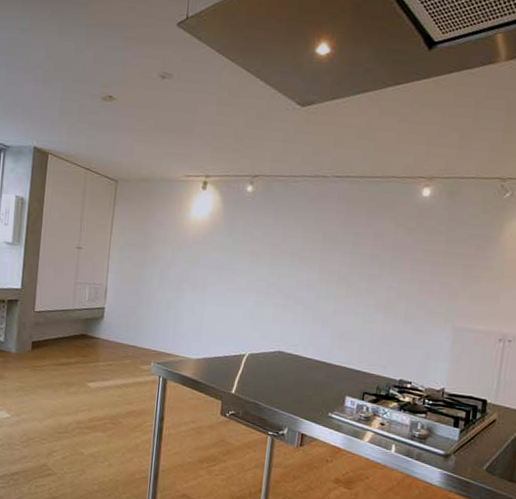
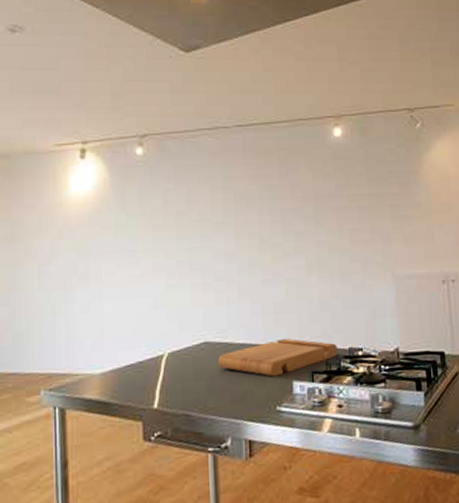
cutting board: none [287,360,390,390] -> present [218,338,338,377]

